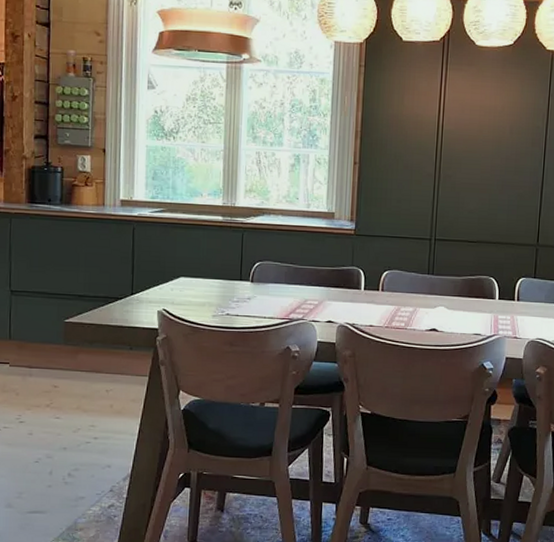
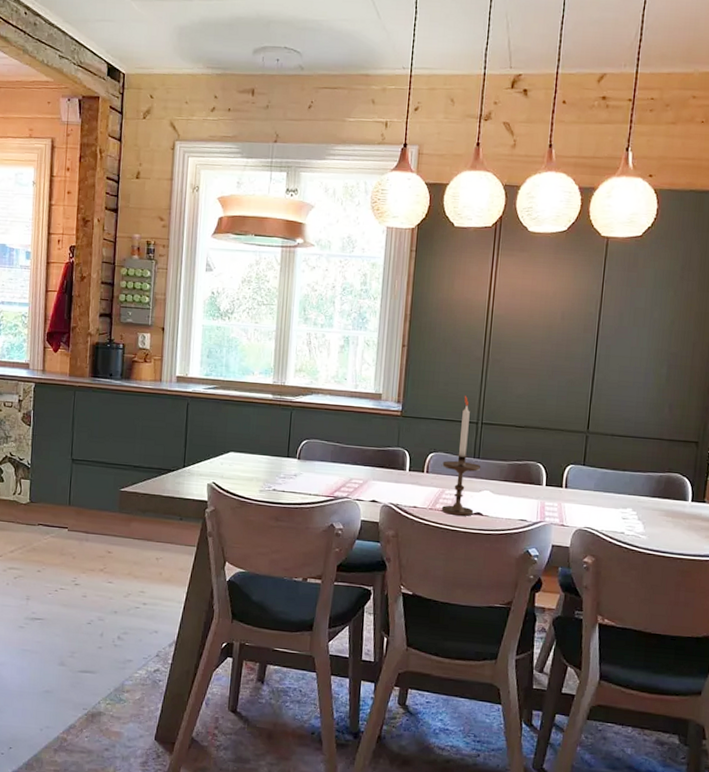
candlestick: none [397,212,435,333] -> present [441,395,480,516]

